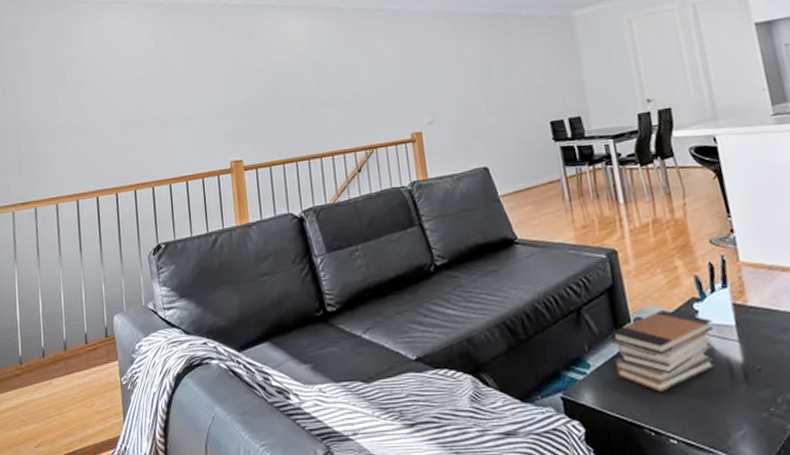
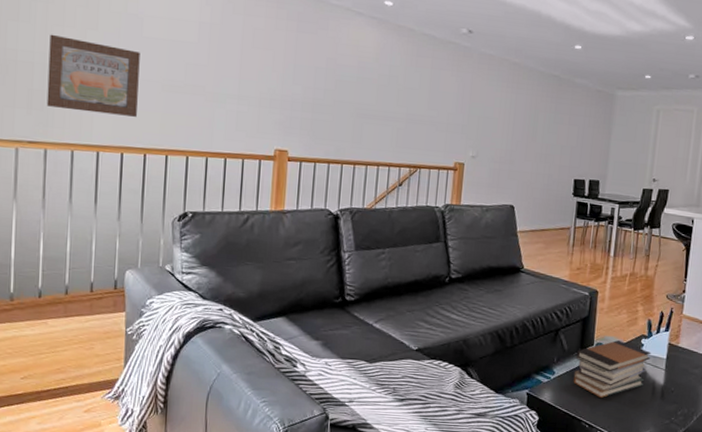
wall art: none [30,97,106,167] -> present [46,34,140,117]

